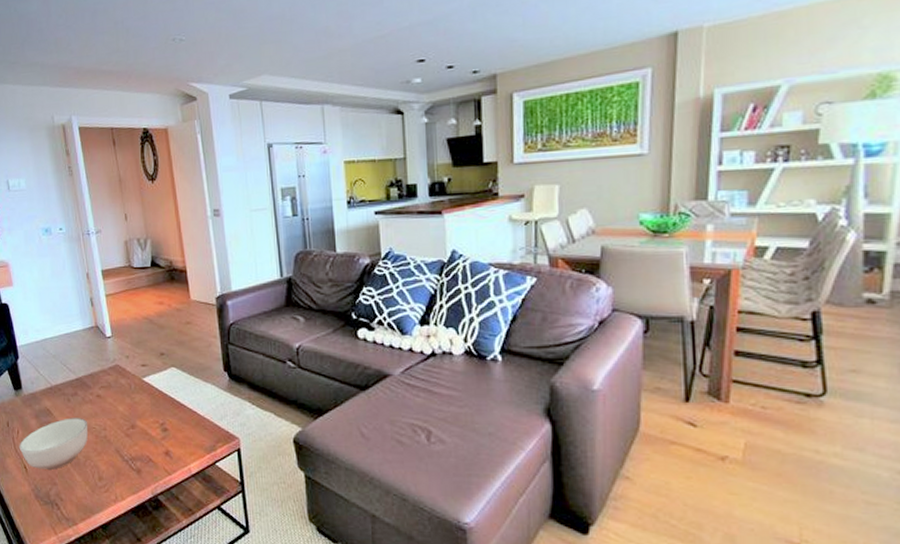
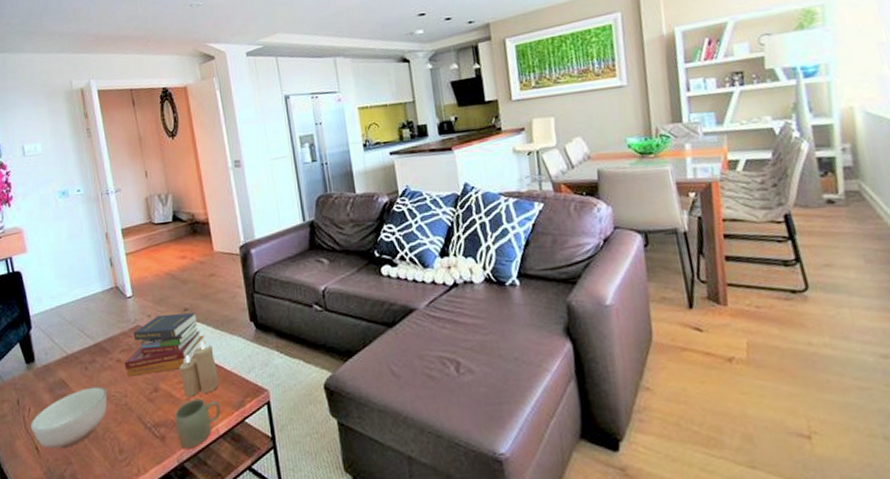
books: none [104,357,181,412] -> present [124,313,206,377]
mug: none [149,438,193,483] -> present [174,398,221,449]
candle: none [154,385,192,436] -> present [179,341,219,396]

